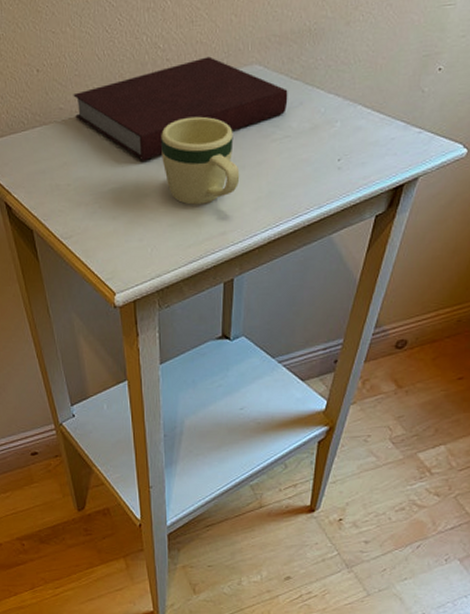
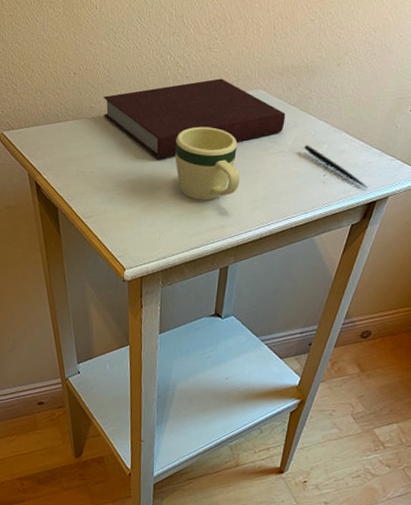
pen: none [313,125,392,171] -> present [304,144,368,189]

